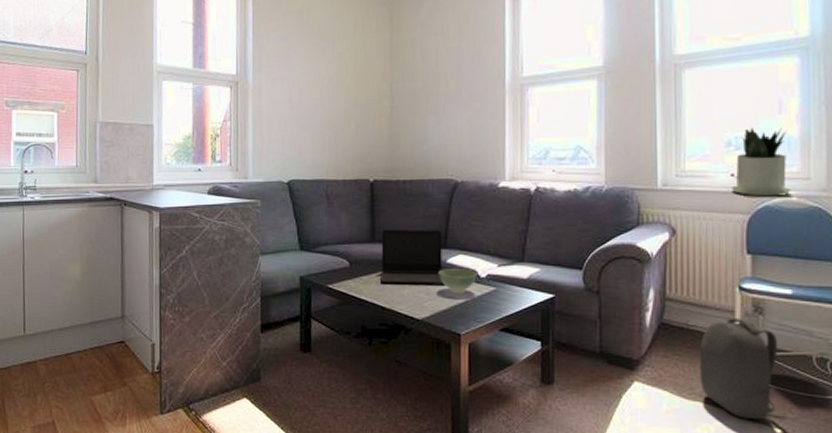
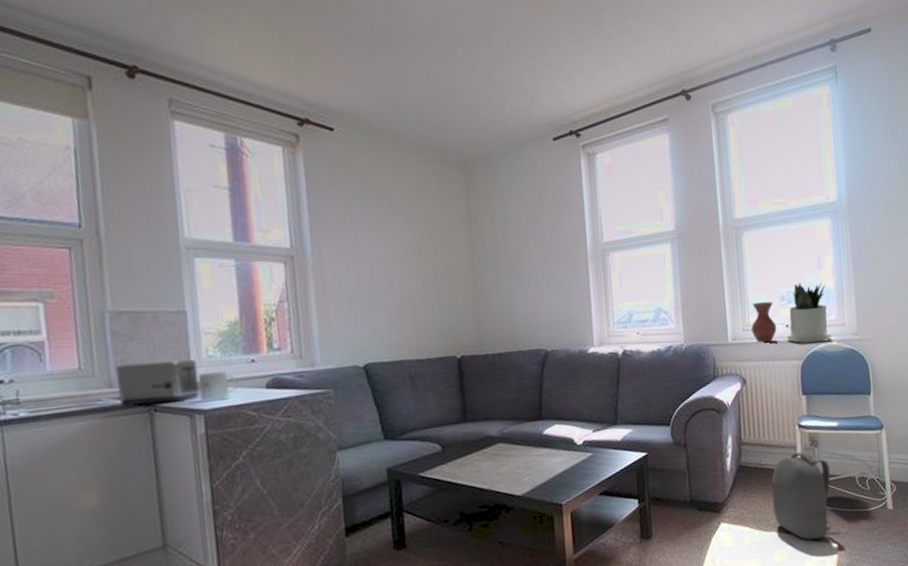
toaster: none [100,164,158,199] -> present [116,359,200,406]
mug: none [157,176,187,201] -> present [197,370,238,402]
laptop: present [381,229,444,285] -> none [474,401,542,464]
bowl: present [438,269,477,294] -> none [535,438,574,465]
vase: none [687,147,719,192] -> present [752,302,777,343]

